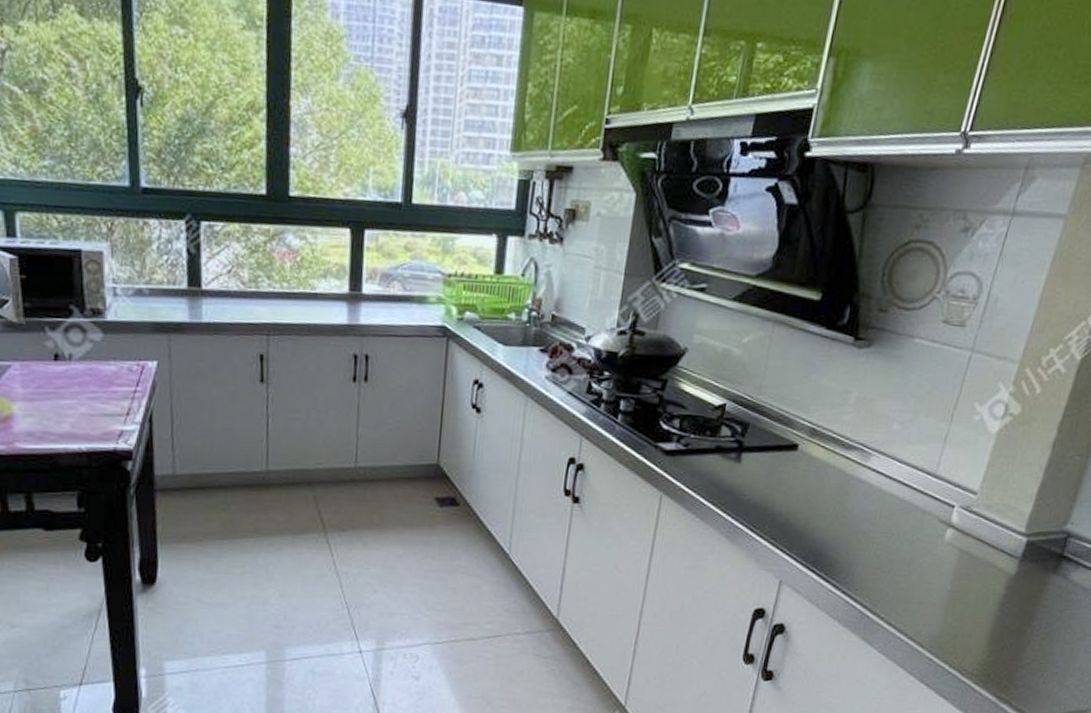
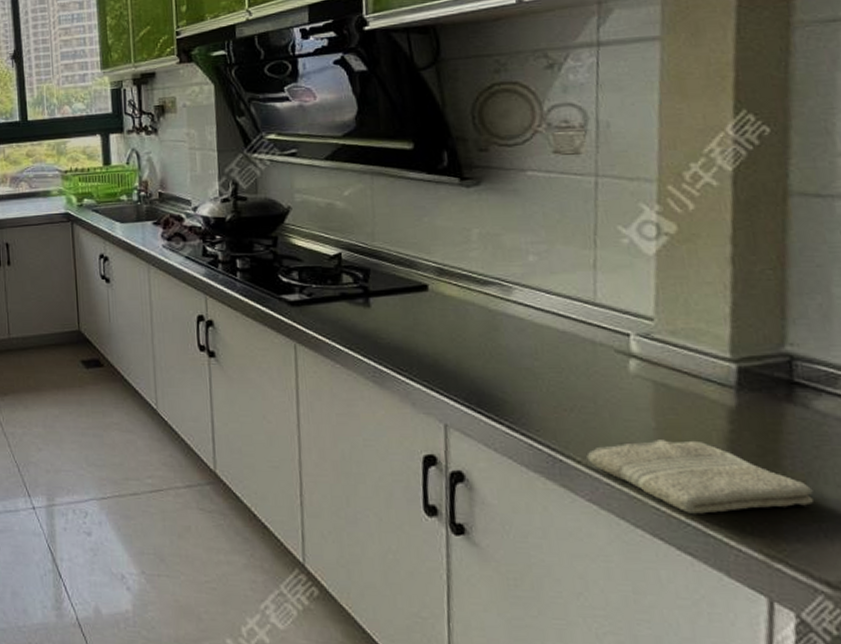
washcloth: none [889,601,1047,664] -> present [586,439,813,514]

